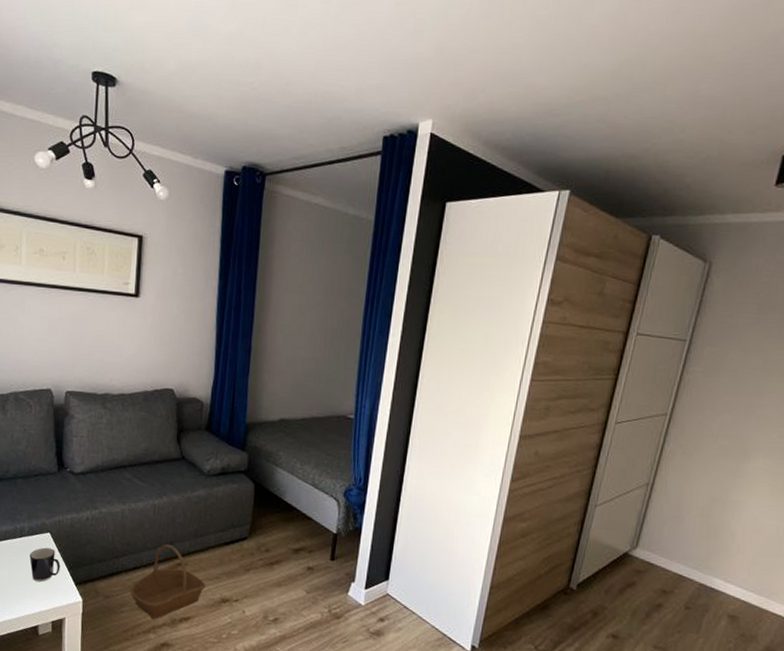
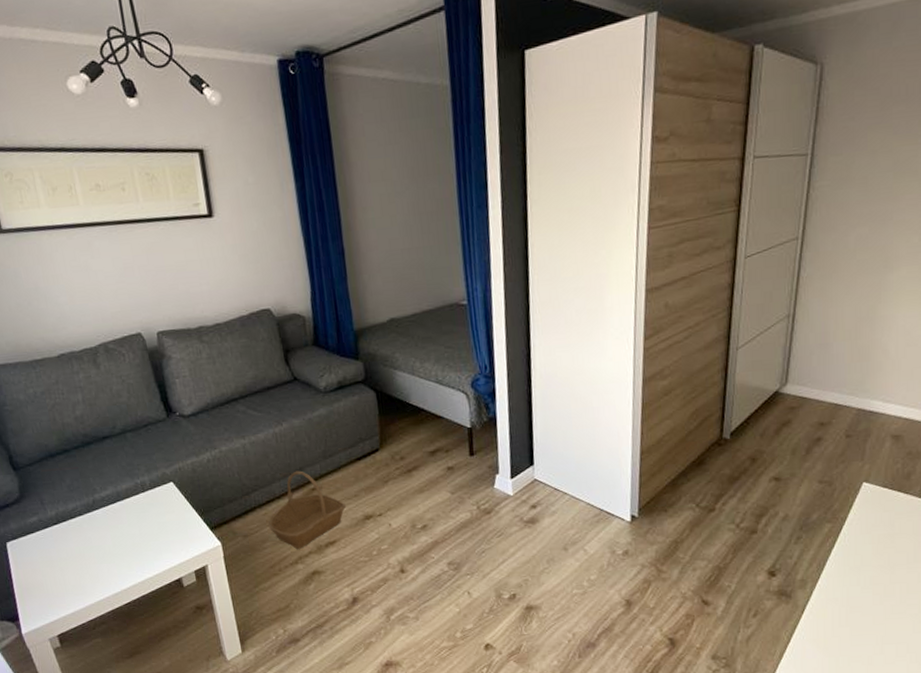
mug: present [29,547,61,582] -> none [156,497,192,534]

